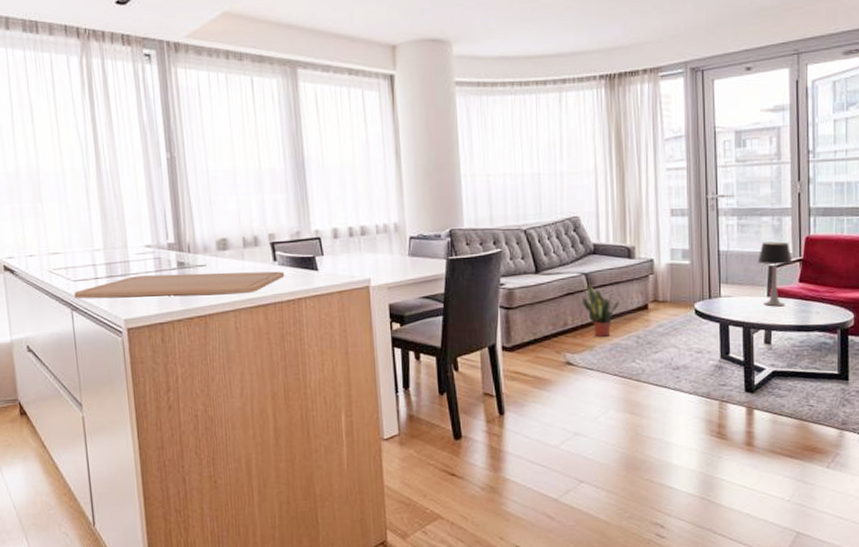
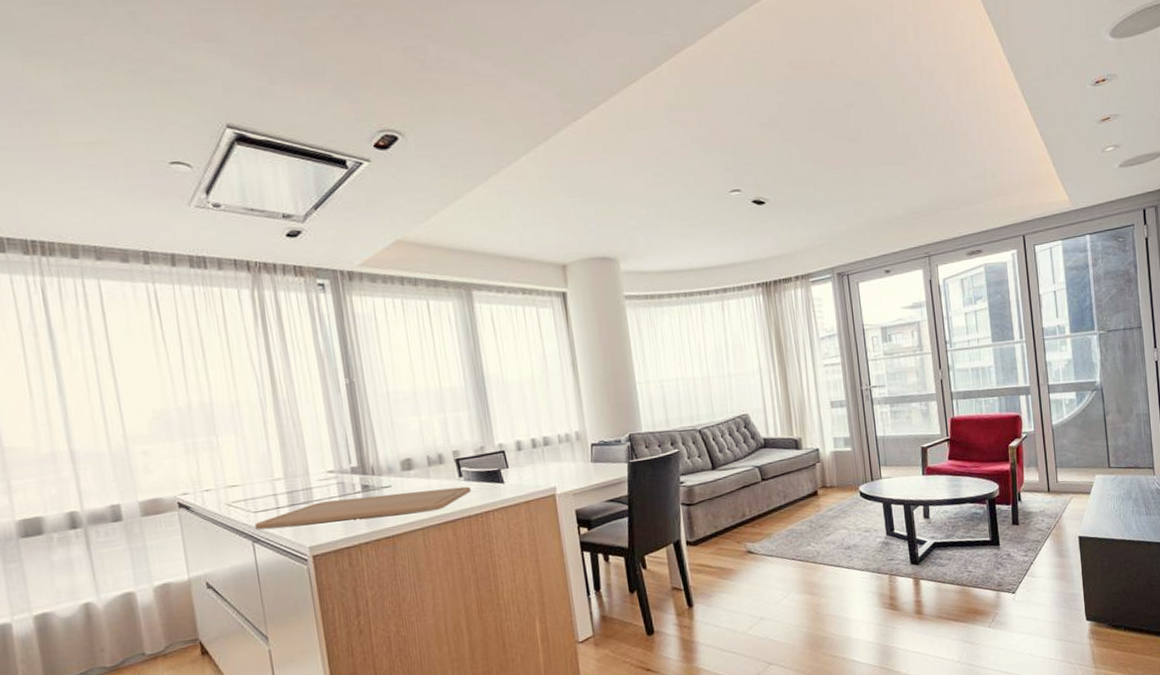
potted plant: present [581,284,619,337] -> none [757,476,792,525]
table lamp: present [757,241,793,307] -> none [911,424,942,484]

